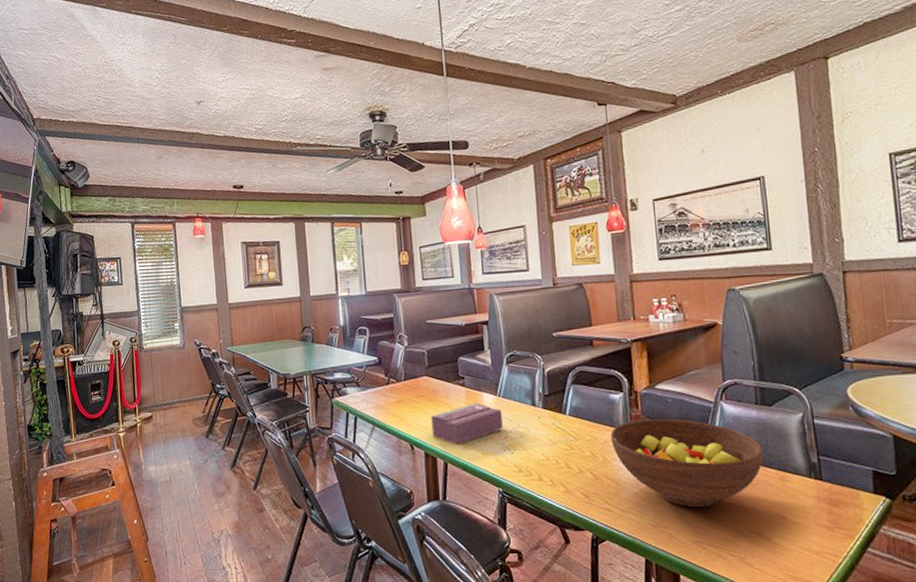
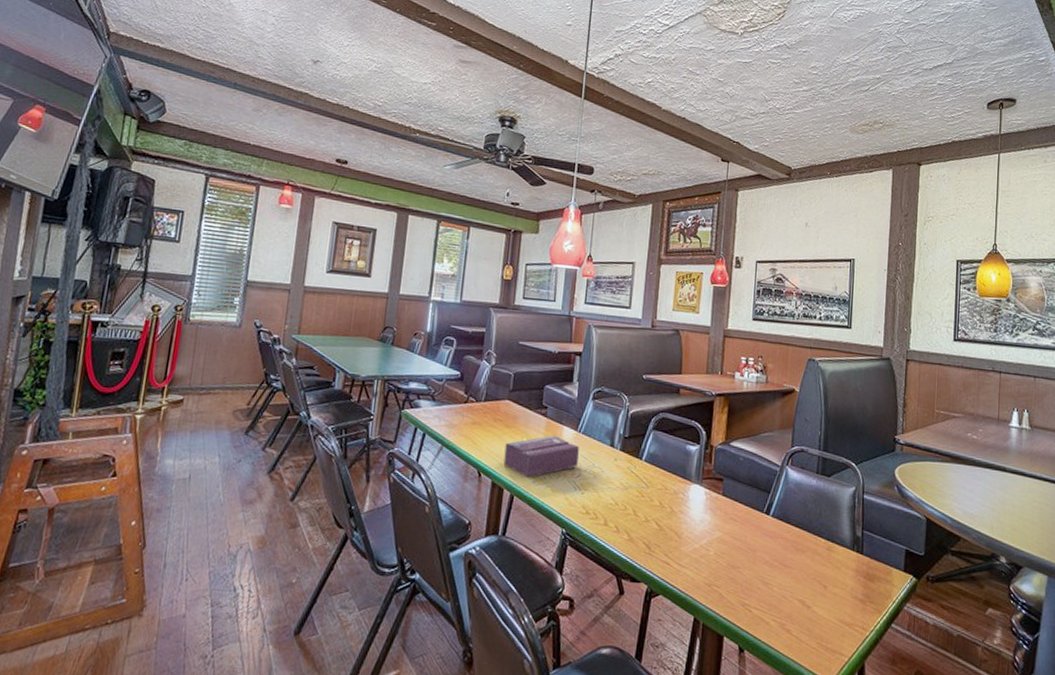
fruit bowl: present [610,418,763,508] -> none [680,474,816,570]

